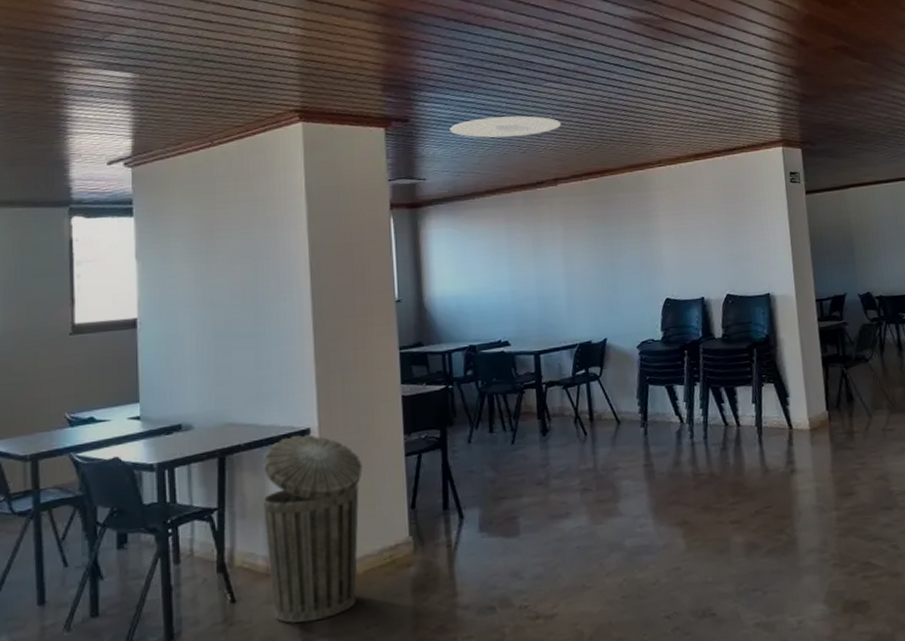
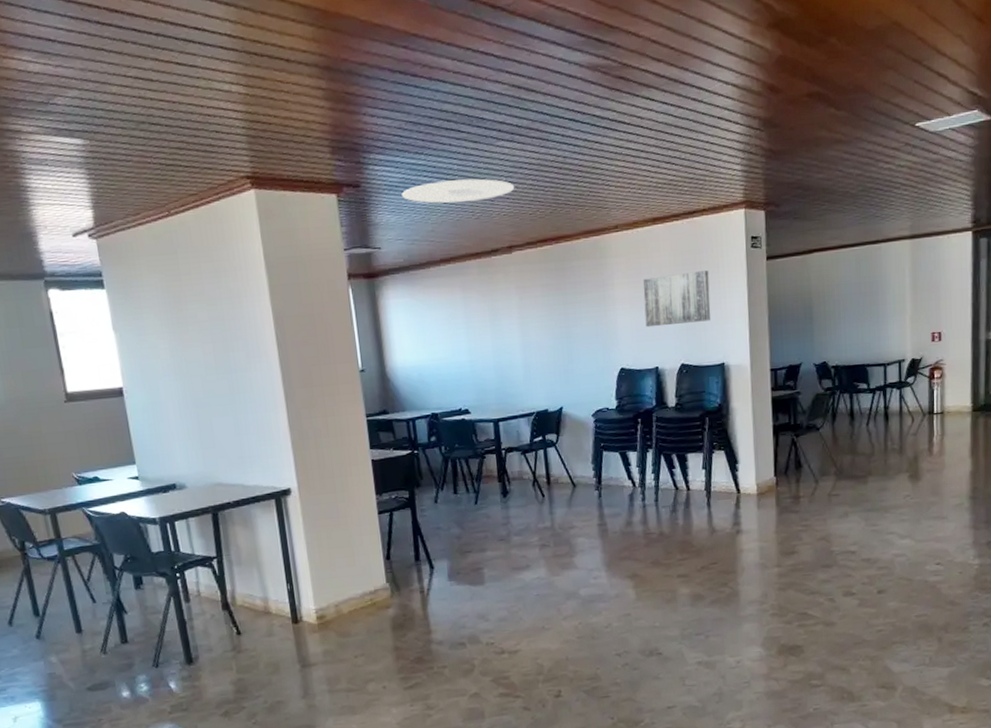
trash can: present [263,434,363,623] -> none [252,494,344,652]
wall art: none [686,203,755,258] -> present [642,270,711,328]

